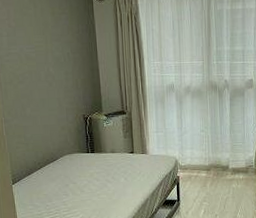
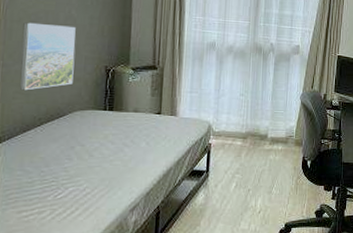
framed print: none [14,82,60,141] -> present [20,22,76,91]

